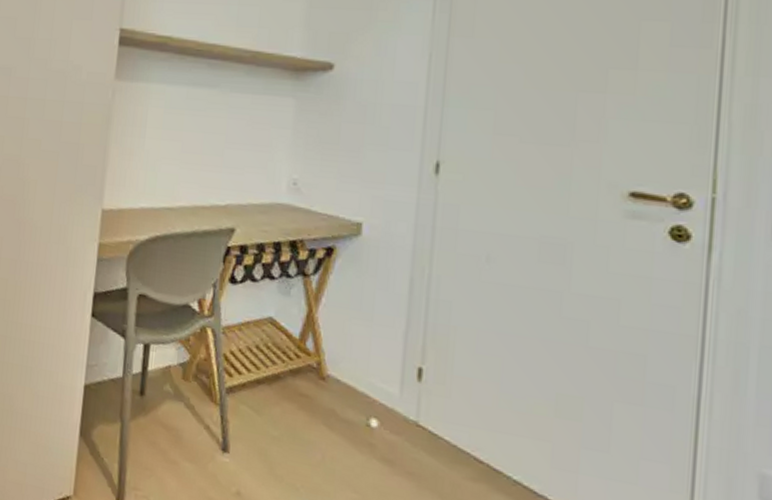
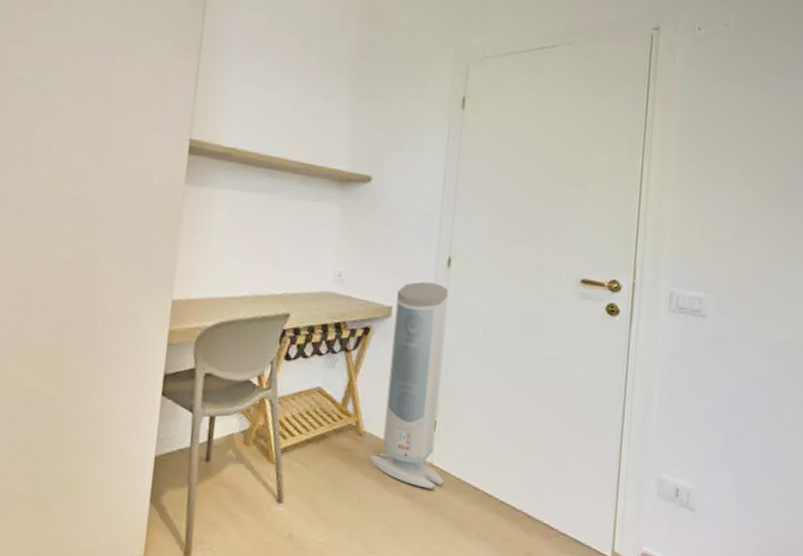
air purifier: none [335,192,436,456] -> present [369,281,448,489]

